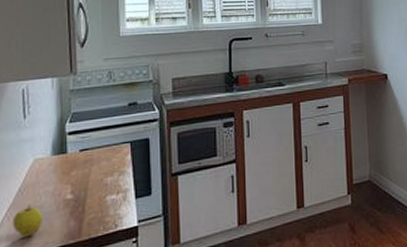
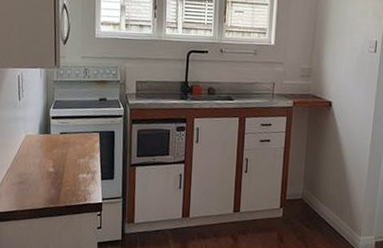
apple: present [12,204,43,238] -> none [10,170,31,197]

